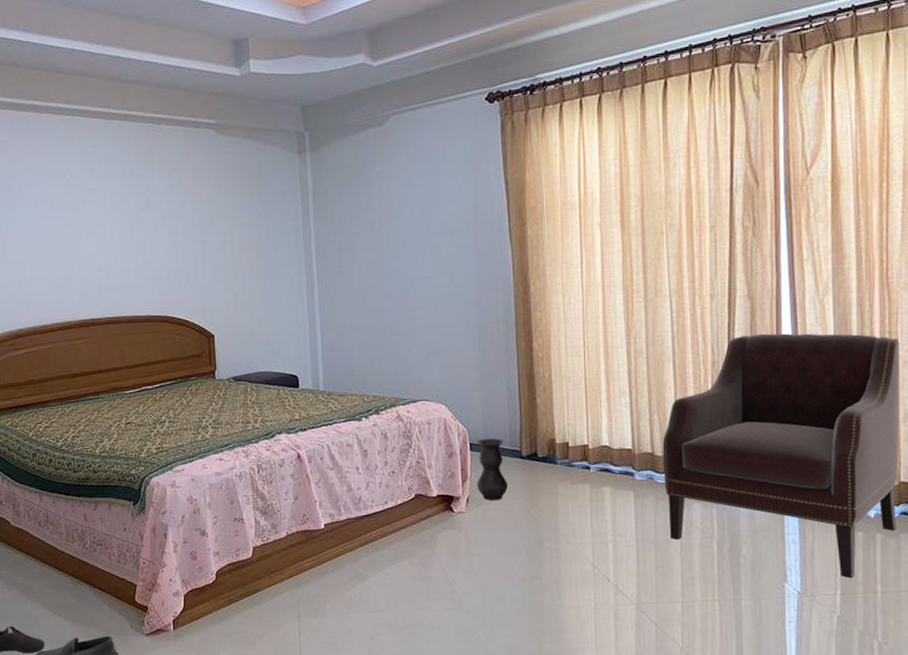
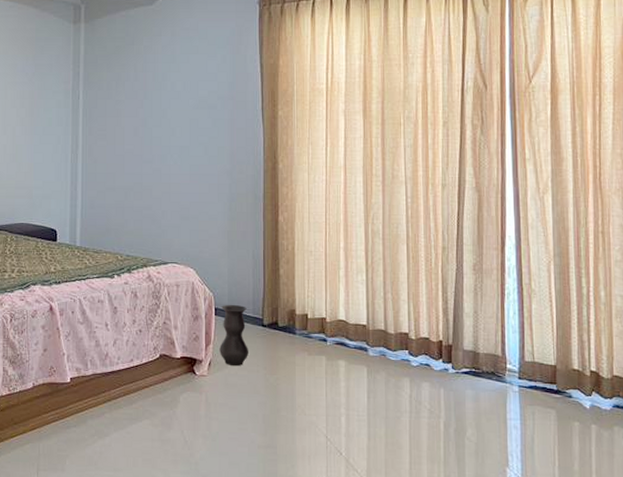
armchair: present [662,333,900,578] -> none [395,224,612,467]

